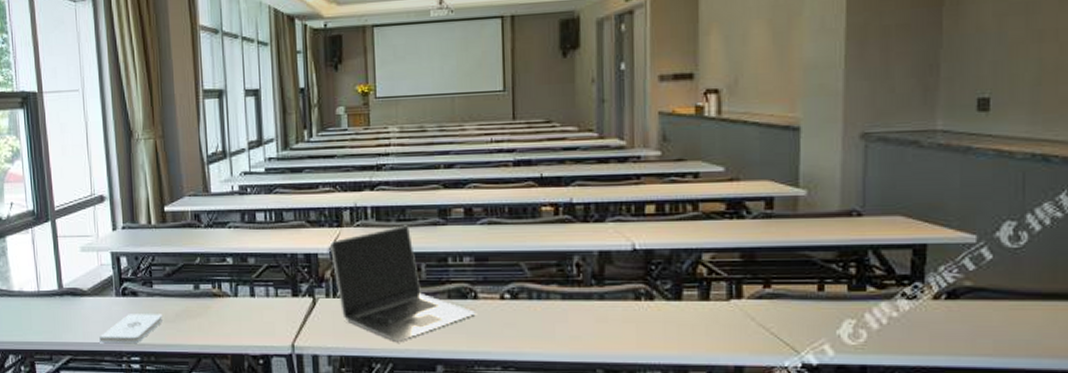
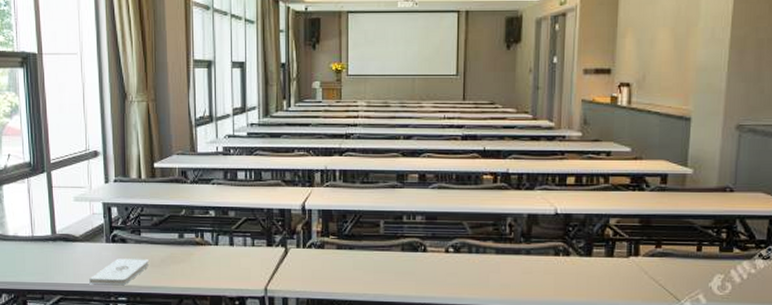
laptop: present [330,225,476,341] -> none [303,187,425,287]

